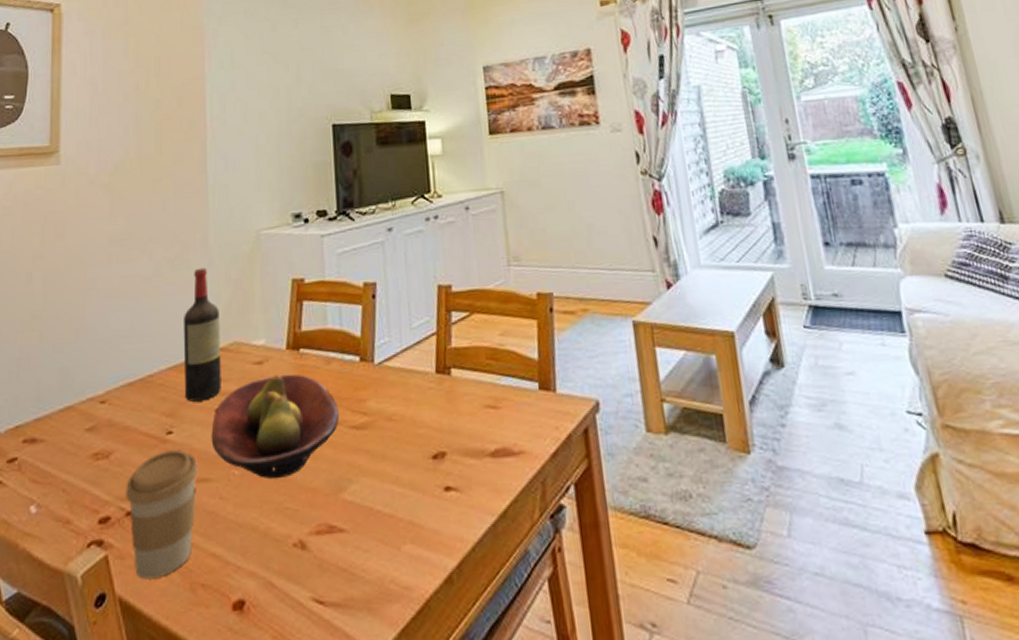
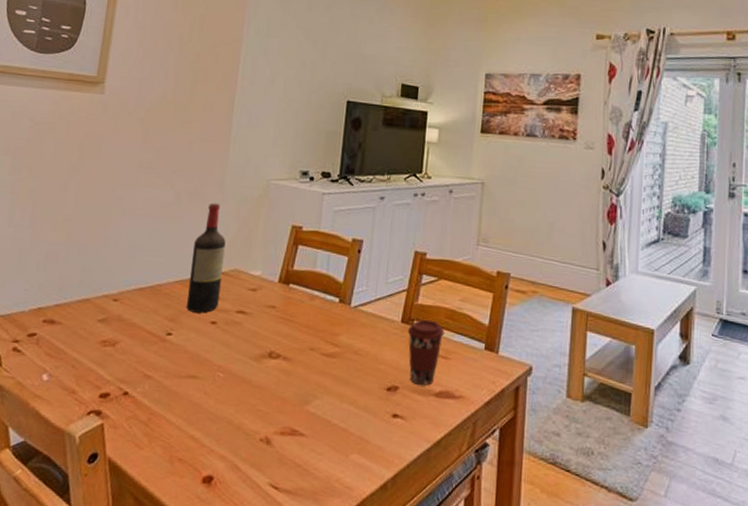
coffee cup: present [126,450,199,580] -> none [125,348,190,449]
fruit bowl: present [211,374,340,479] -> none [203,302,315,386]
coffee cup: none [444,364,489,447] -> present [407,319,445,386]

